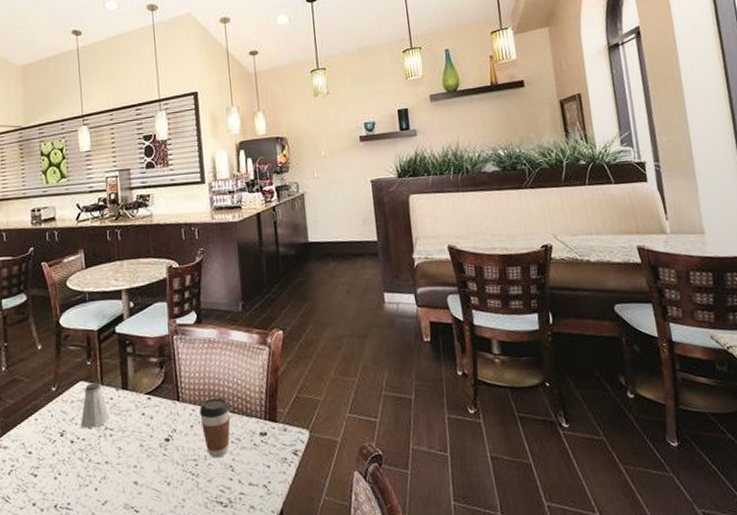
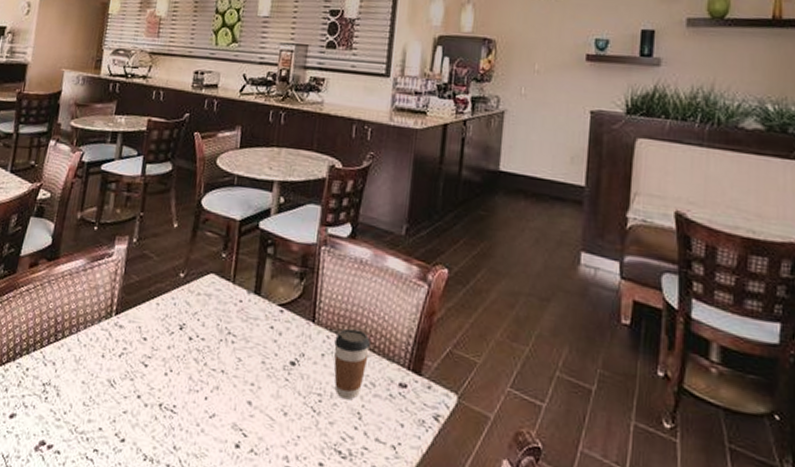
saltshaker: present [81,382,110,428] -> none [203,278,236,329]

